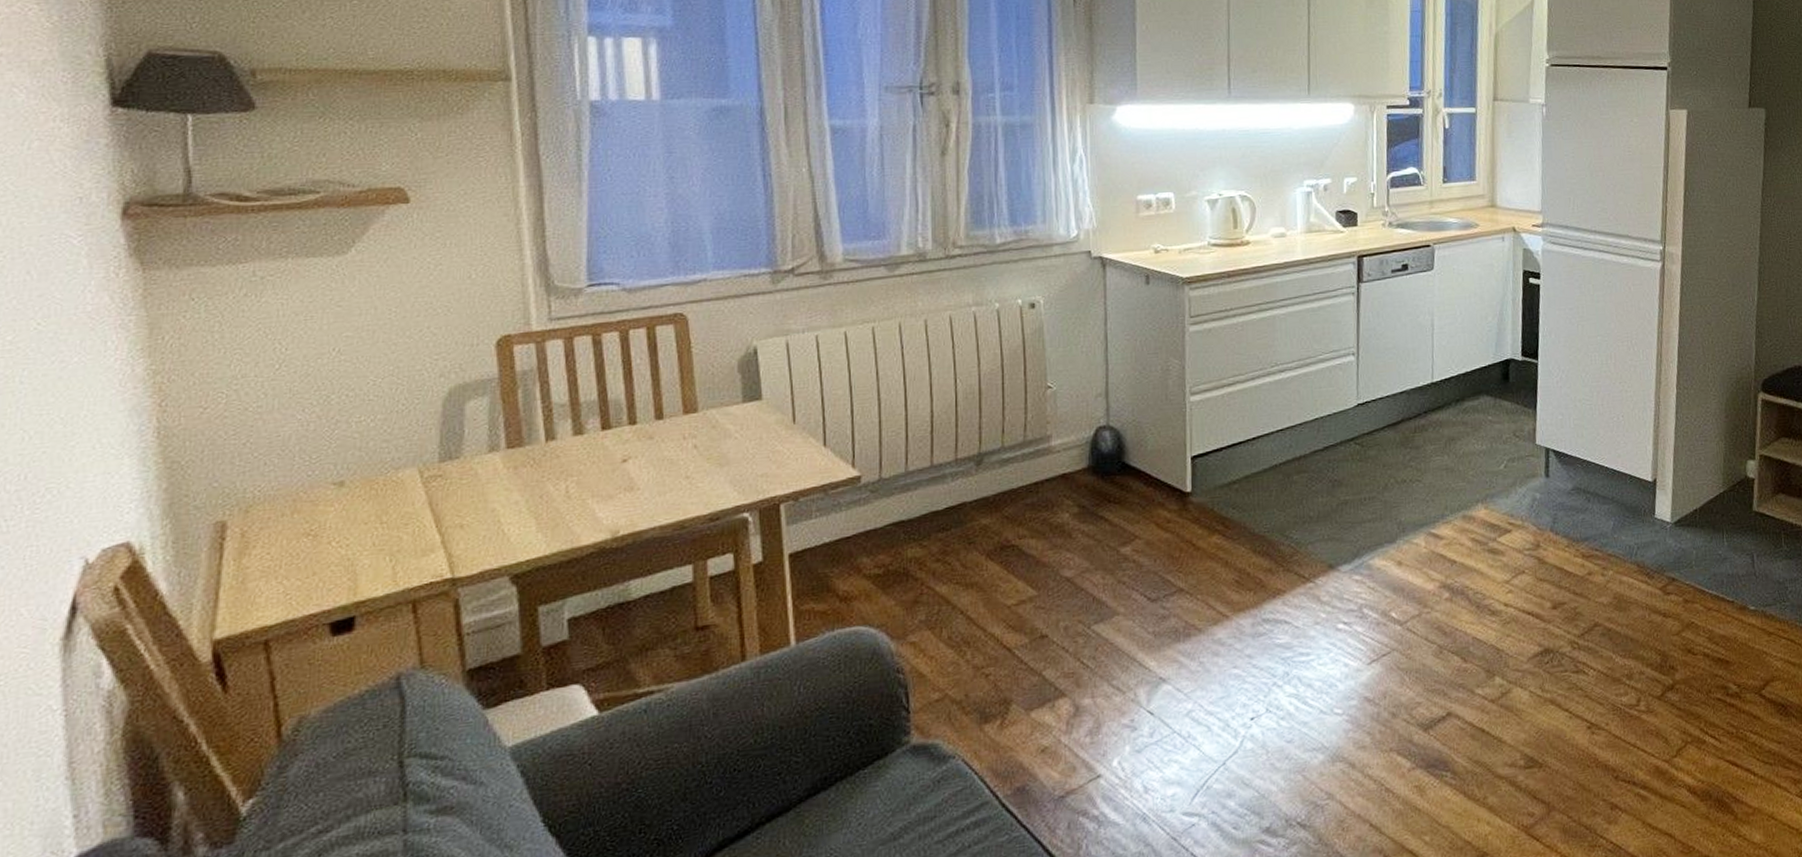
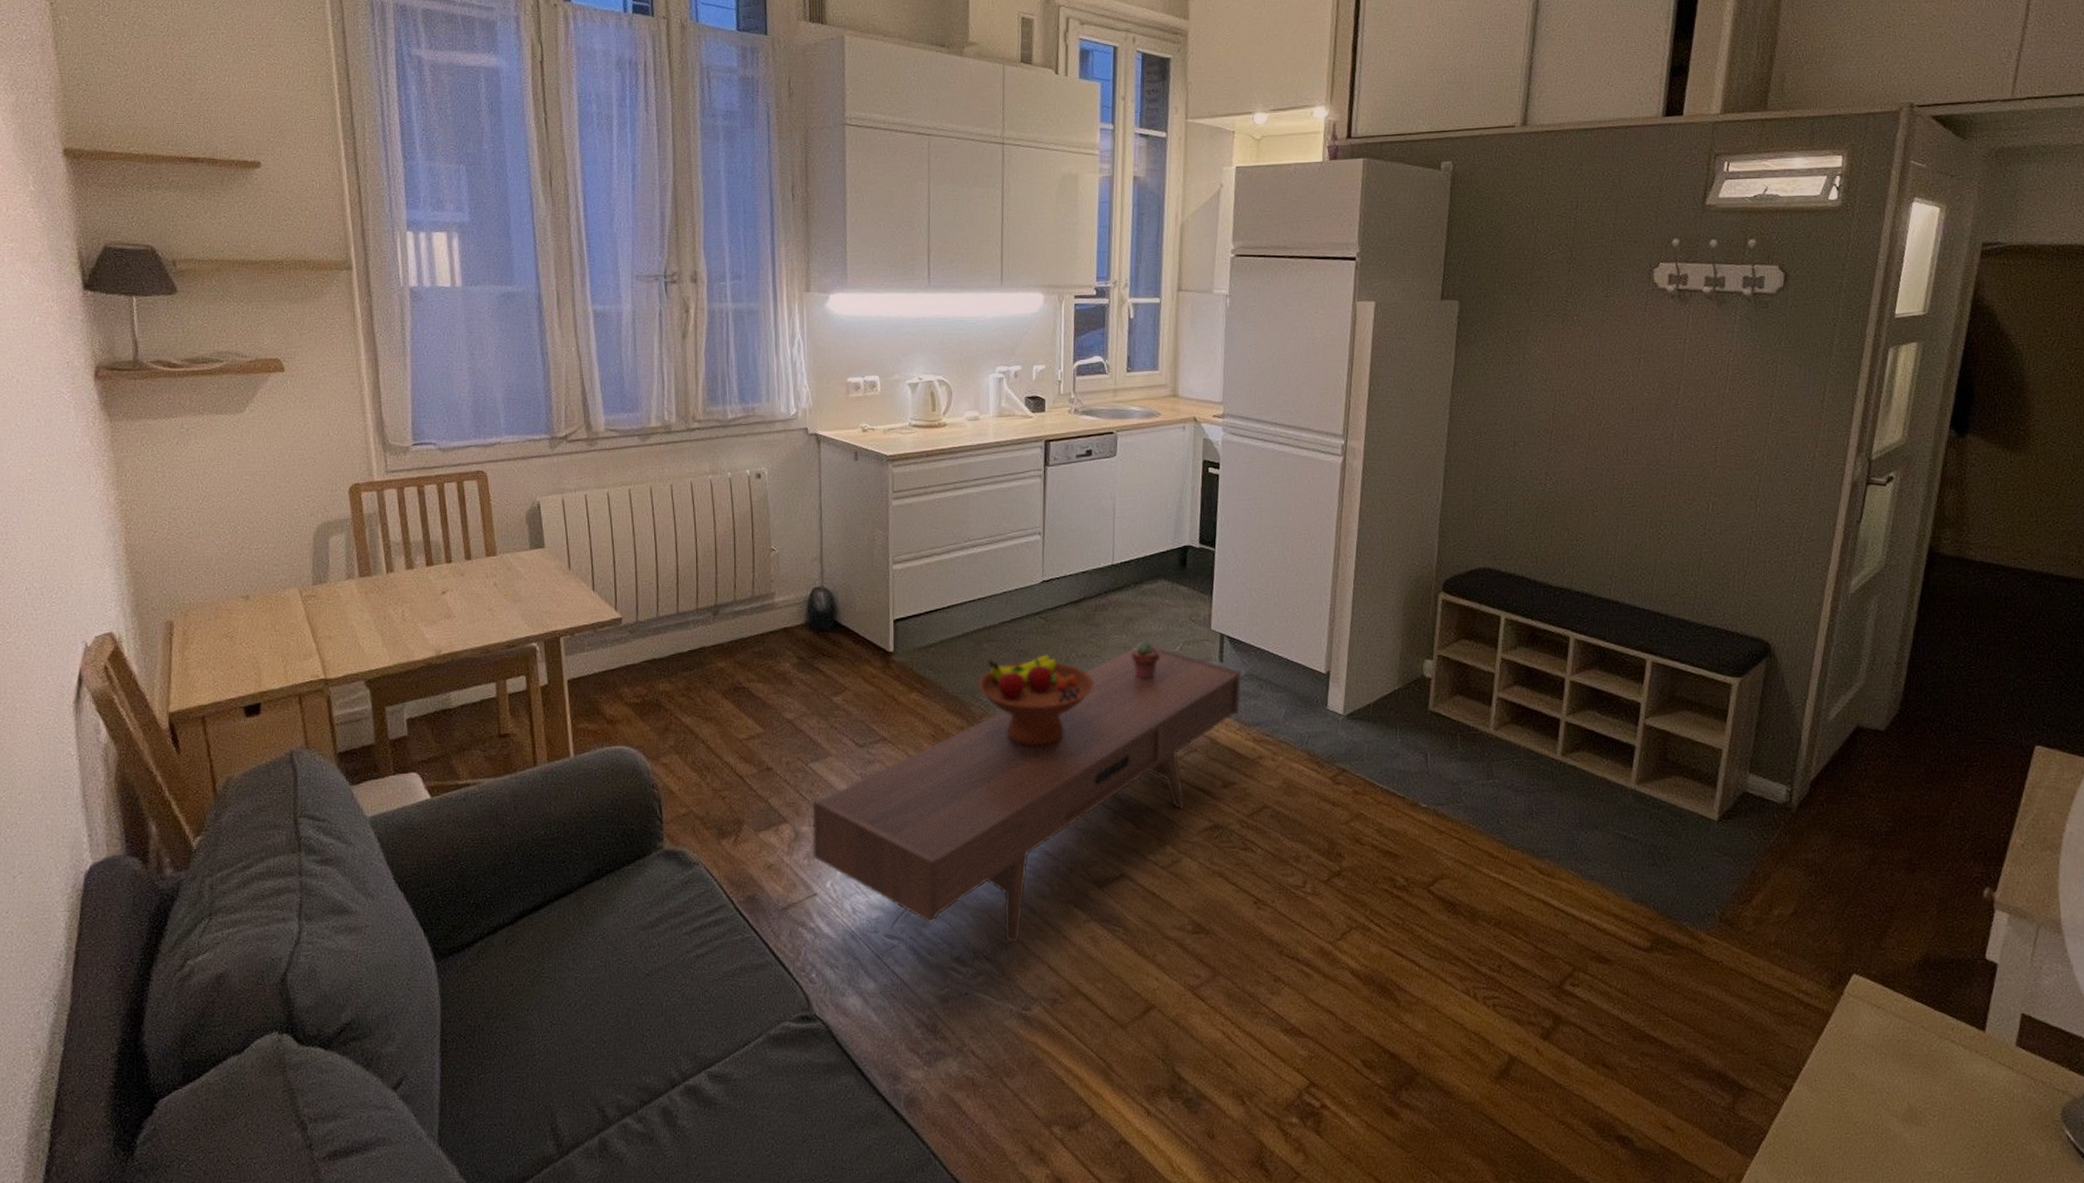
coffee table: none [1096,466,1569,804] -> present [812,646,1242,943]
fruit bowl: none [1288,482,1415,584] -> present [979,654,1094,746]
potted succulent: none [1453,460,1484,502] -> present [1131,640,1160,680]

